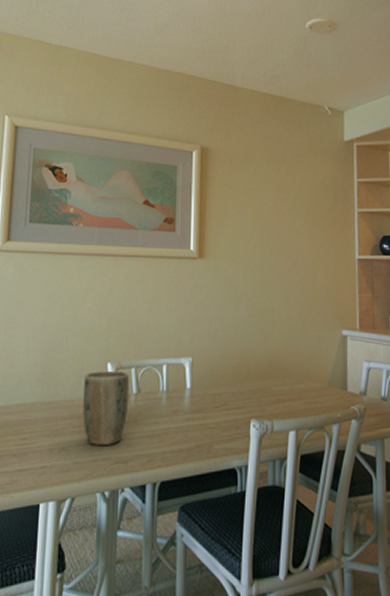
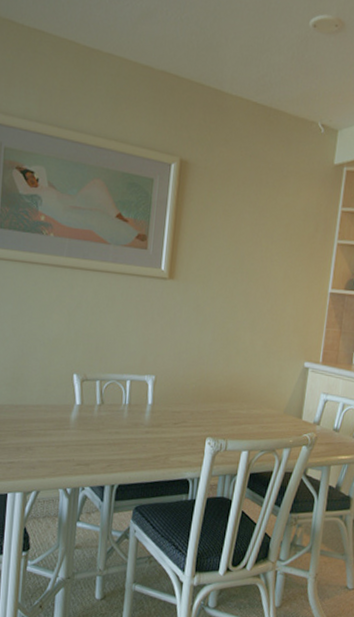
plant pot: present [83,370,130,445] -> none [48,381,95,449]

